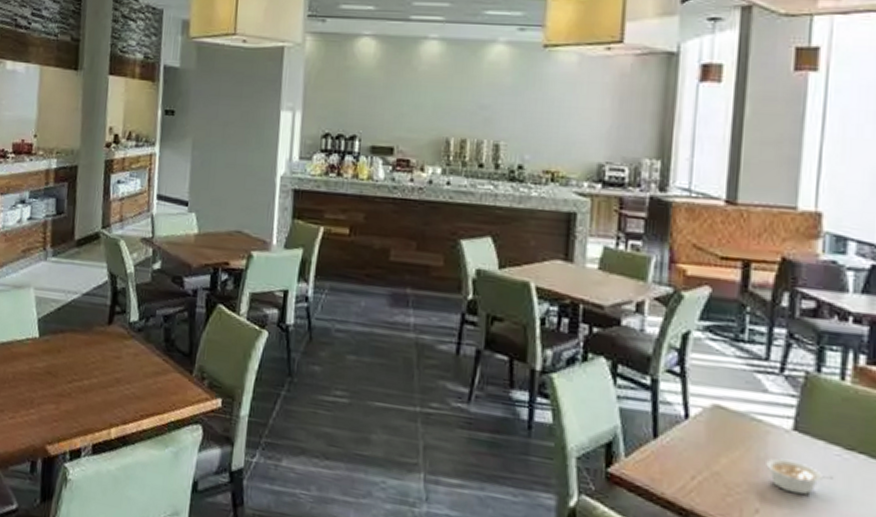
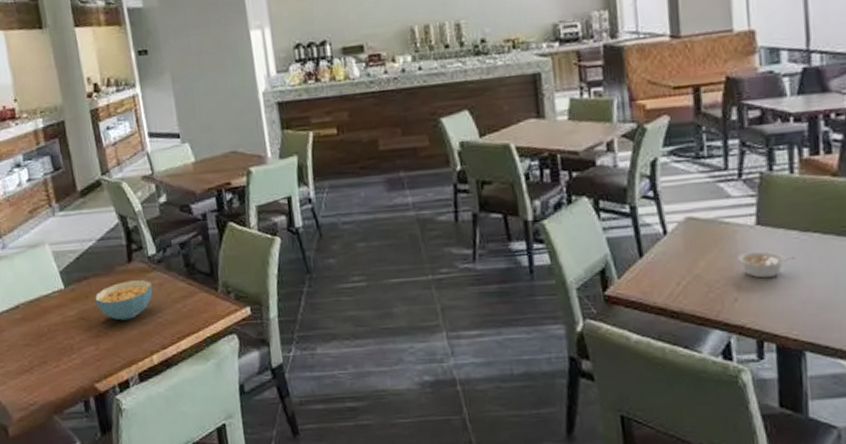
cereal bowl: none [66,343,127,385] -> present [95,280,153,321]

